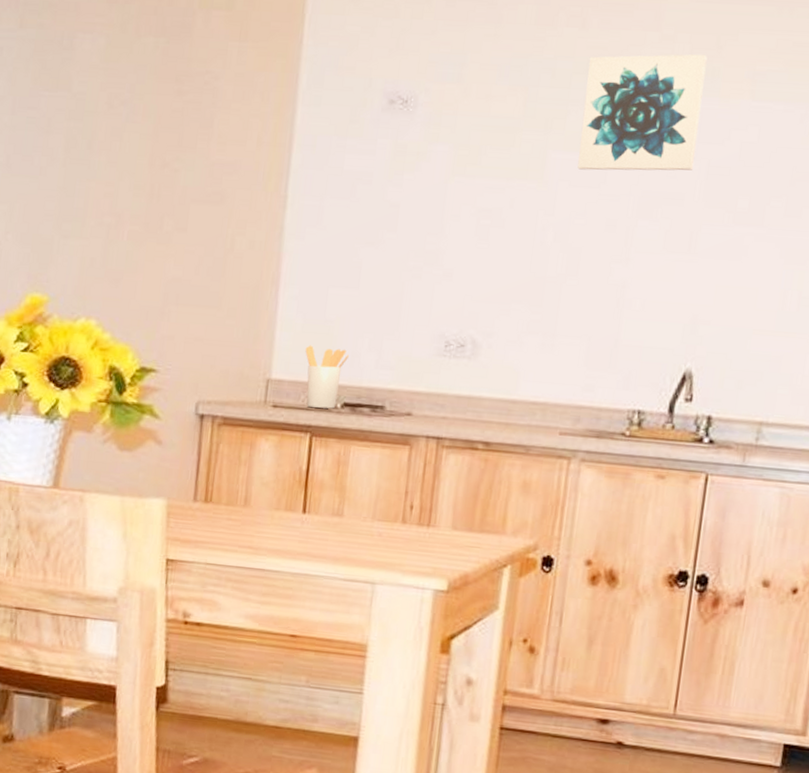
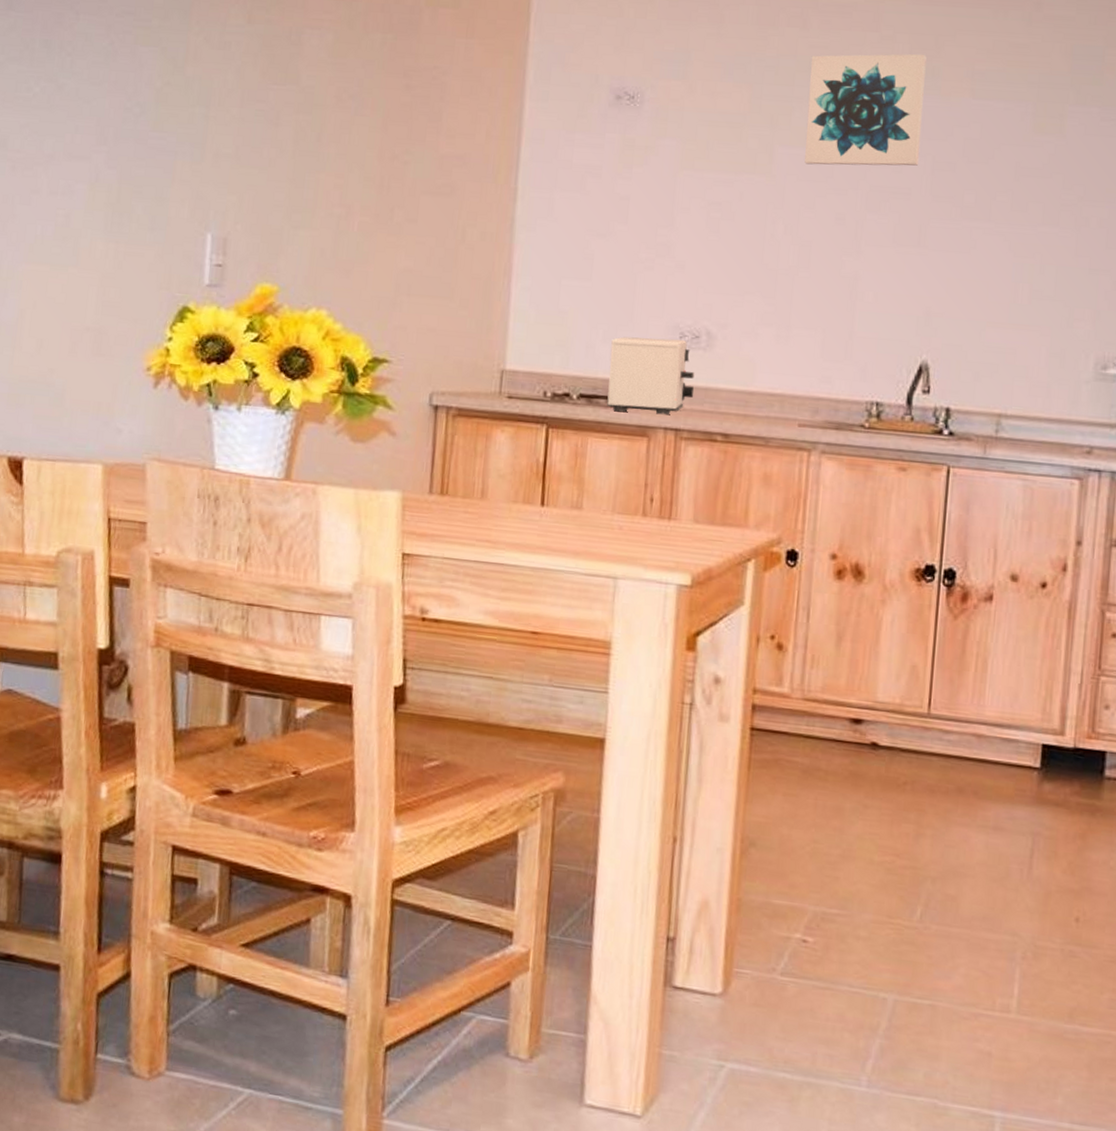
utensil holder: present [305,345,349,409] -> none [539,336,583,400]
toaster: none [370,345,459,424] -> present [607,336,695,415]

